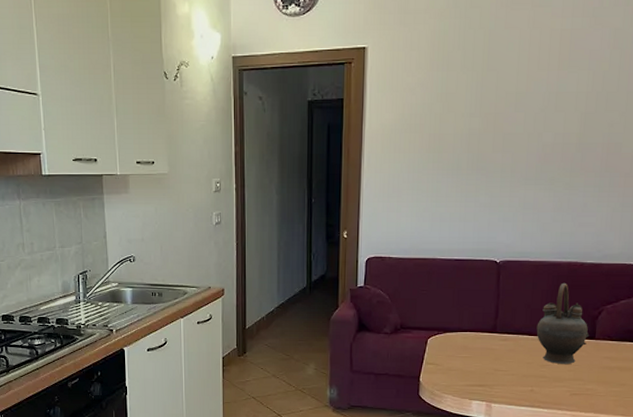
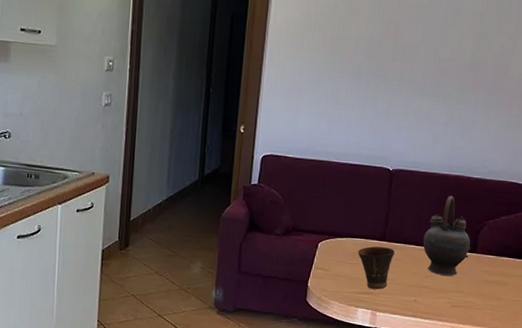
cup: none [468,339,507,381] -> present [357,246,395,290]

